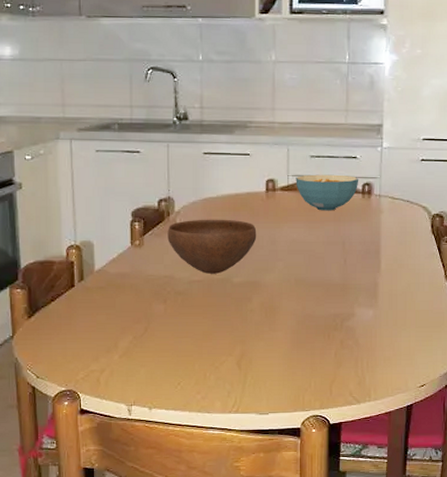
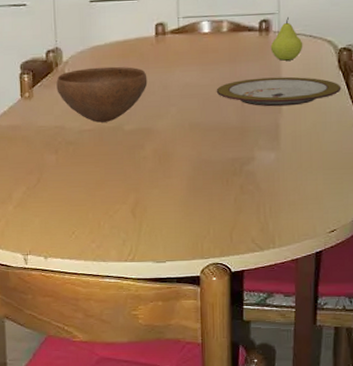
cereal bowl: present [296,174,359,211] -> none [186,13,256,52]
plate: none [321,238,434,266] -> present [216,76,341,107]
fruit: none [372,182,401,223] -> present [270,17,303,61]

